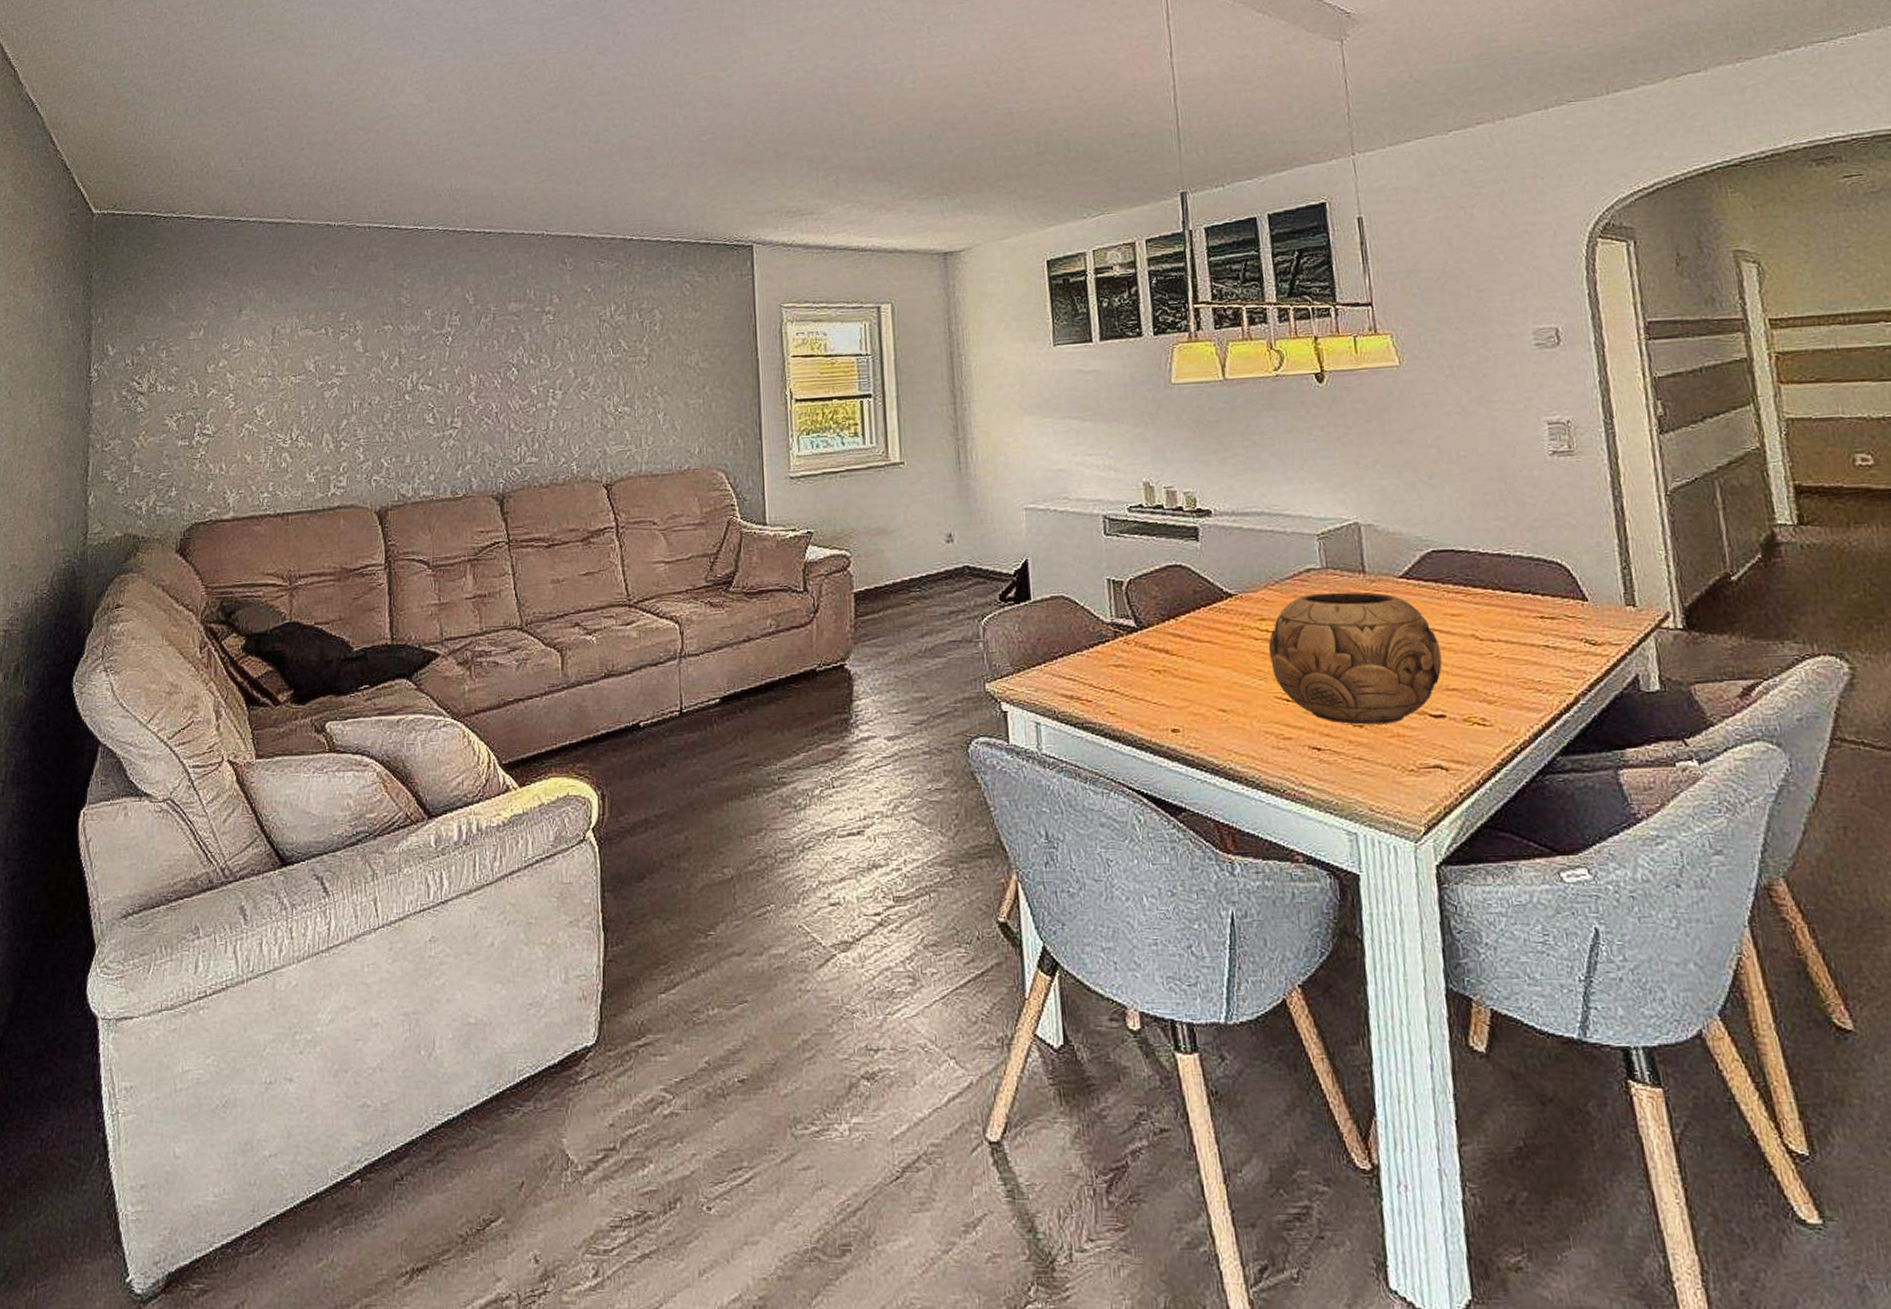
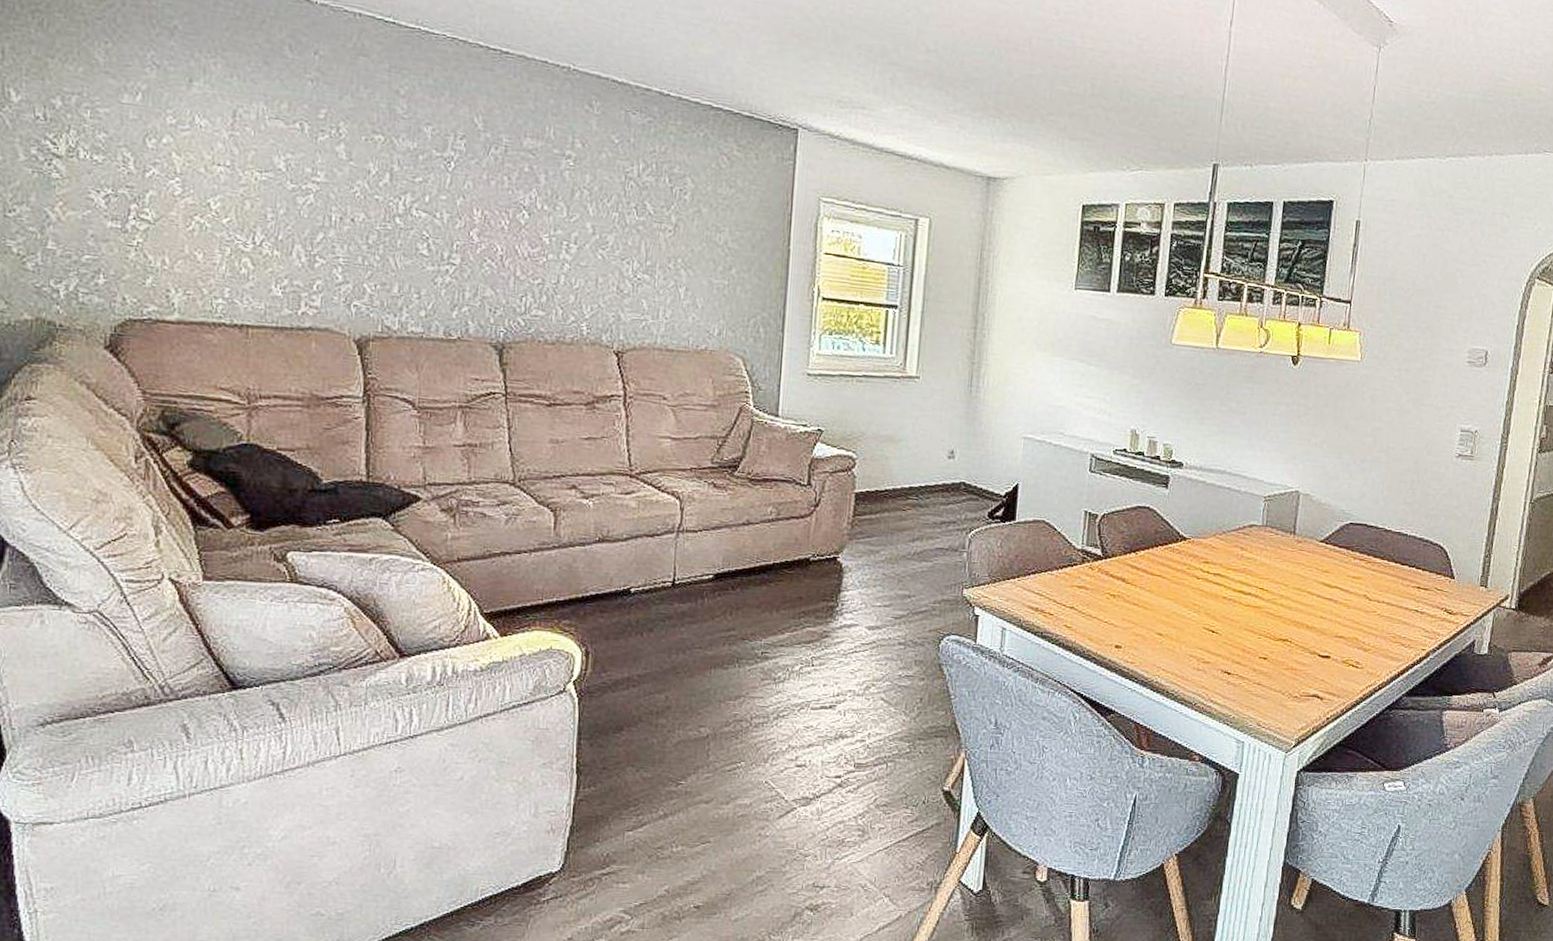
decorative bowl: present [1268,592,1442,725] -> none [1206,546,1339,659]

